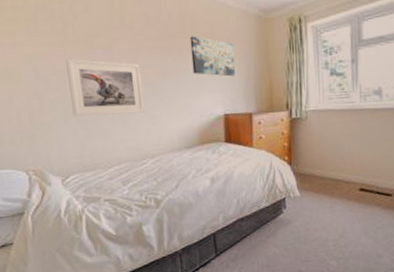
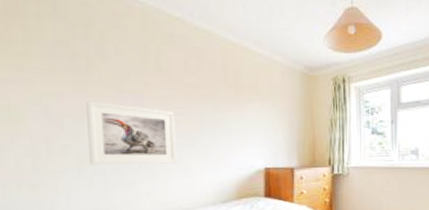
wall art: present [190,36,235,77] -> none [232,87,278,130]

